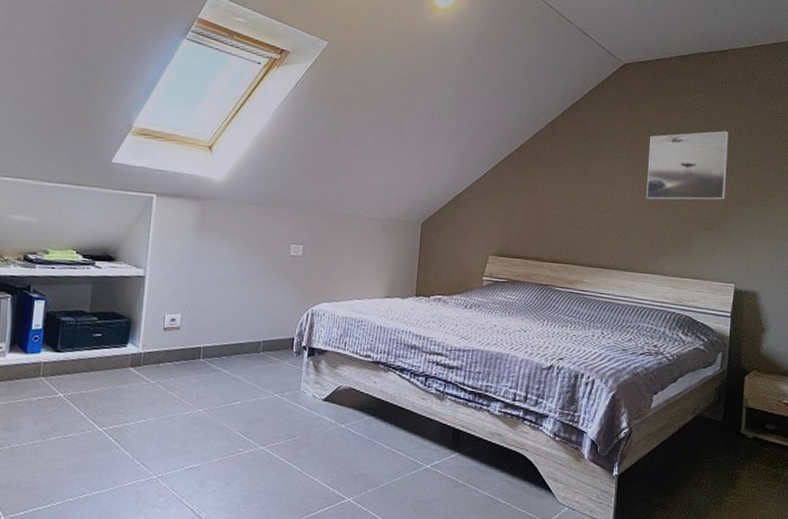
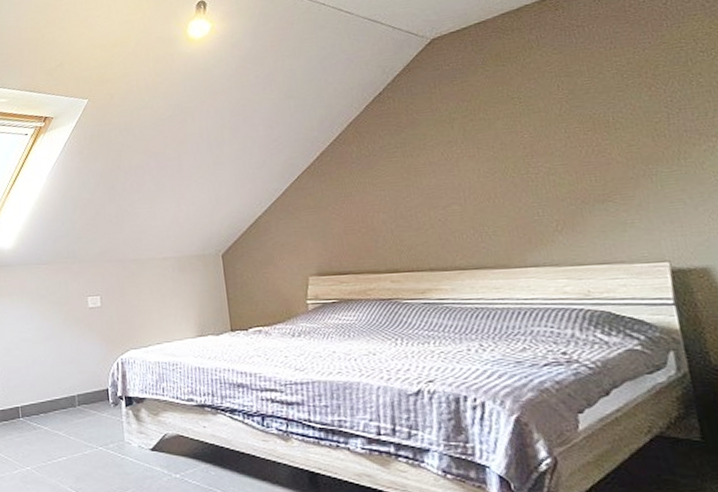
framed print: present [646,131,729,200] -> none [489,81,622,181]

